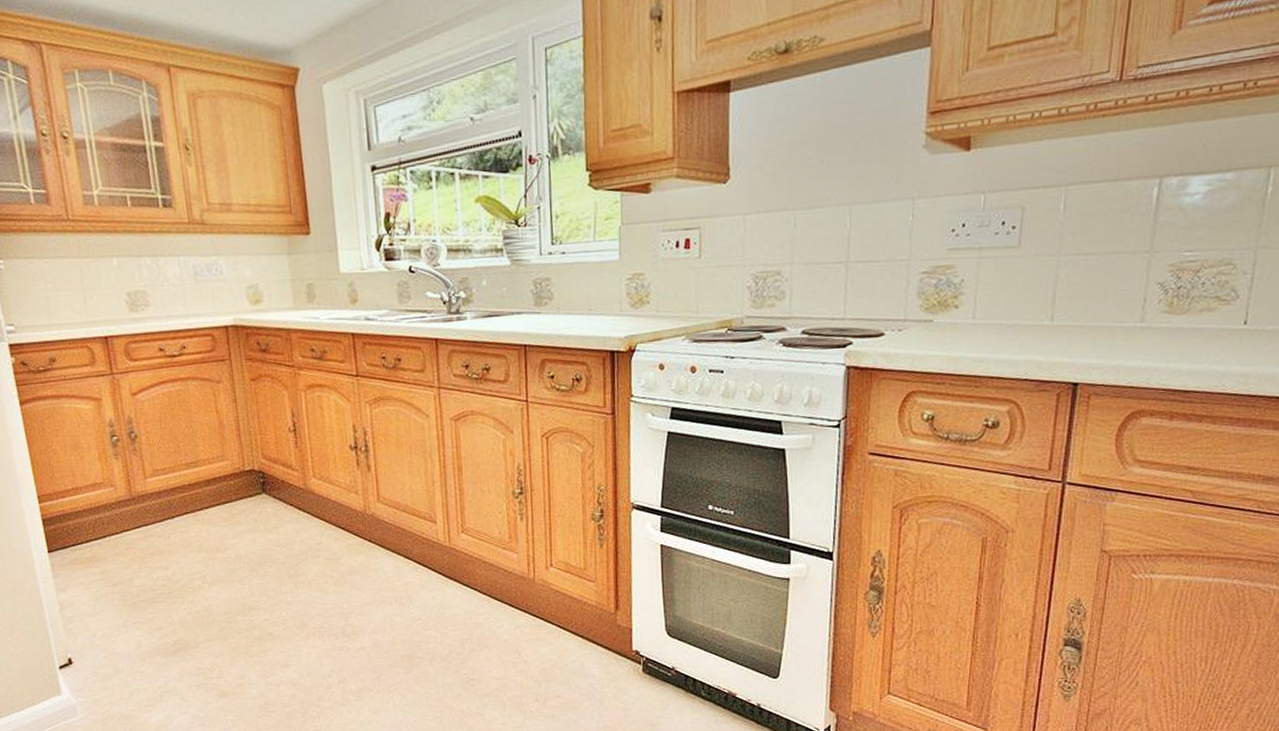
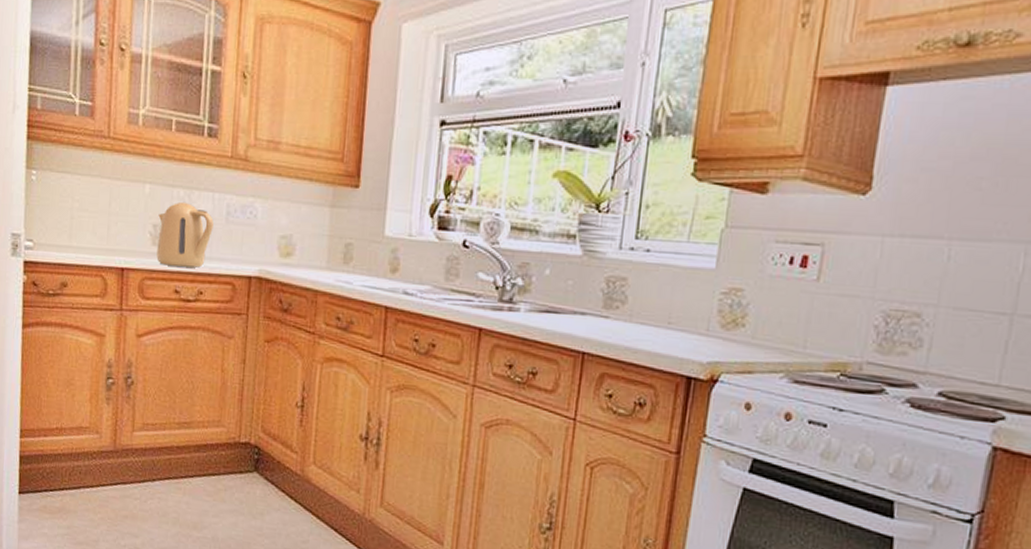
kettle: none [130,269,184,328] -> present [156,201,214,268]

